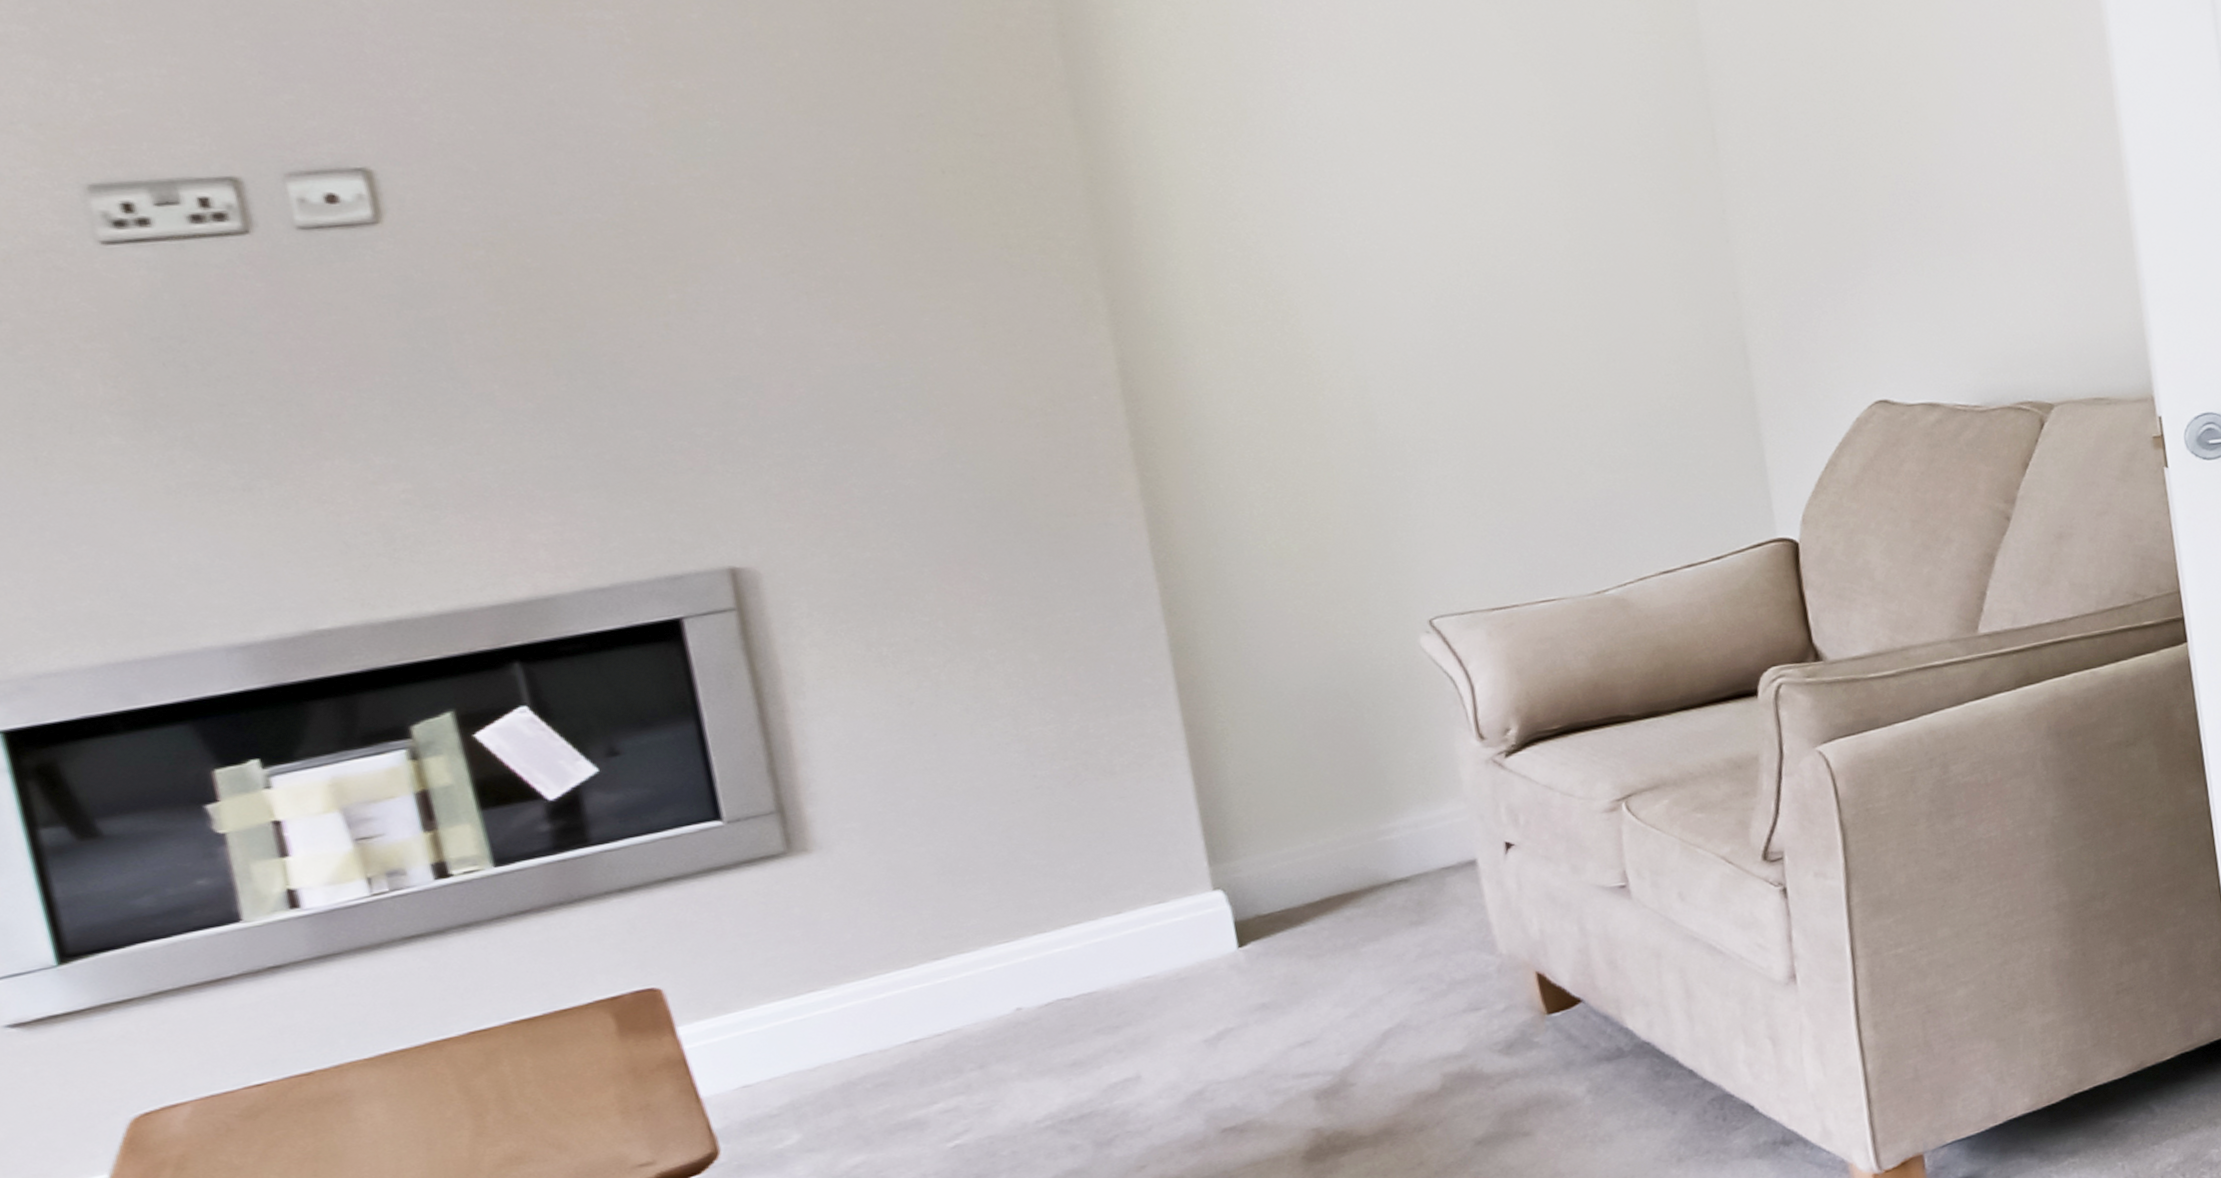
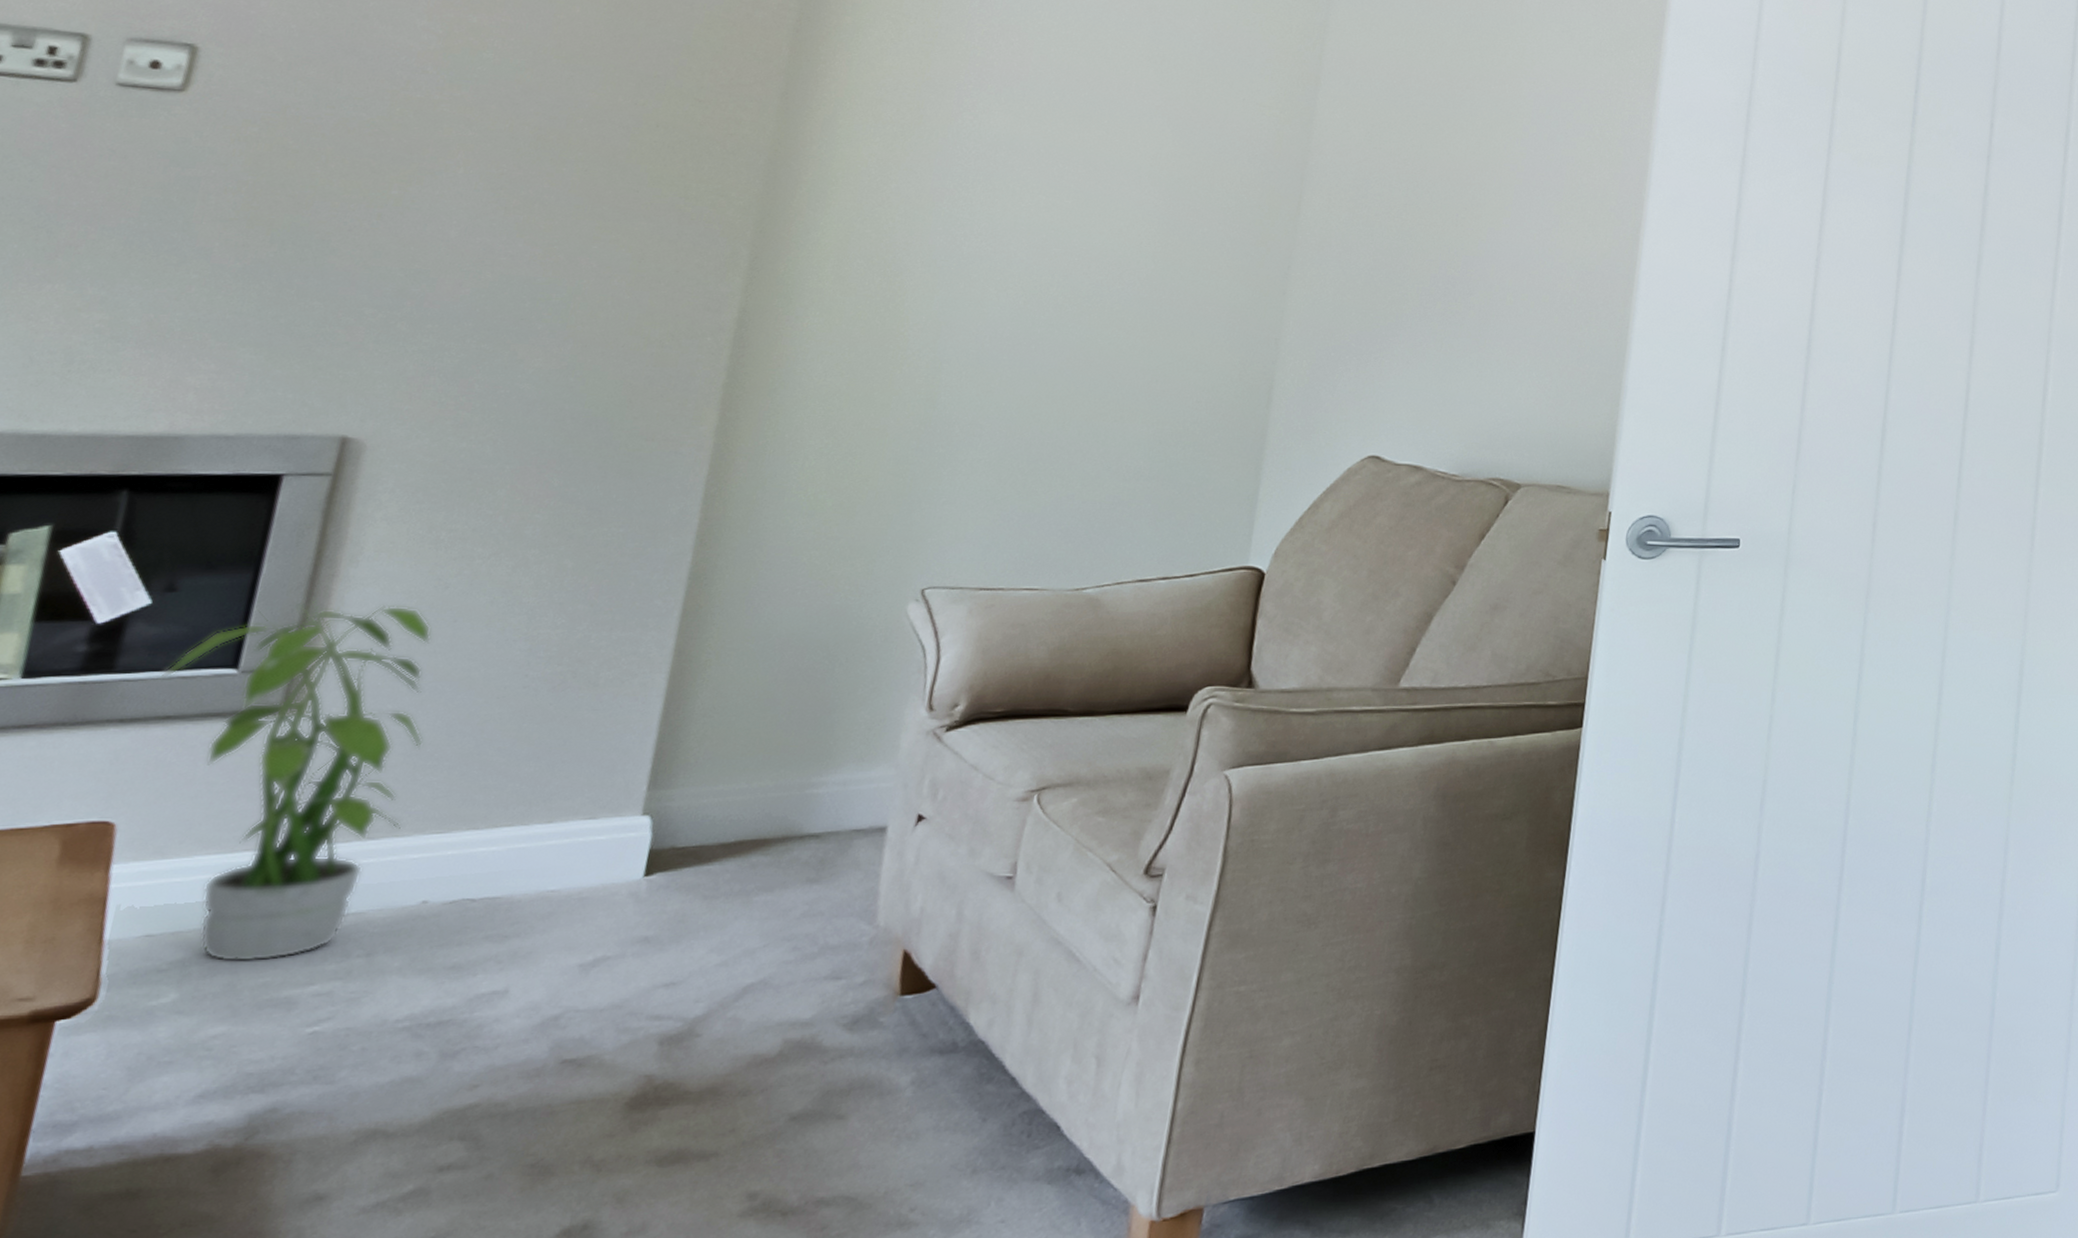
potted plant: none [639,728,964,1098] -> present [156,600,432,962]

